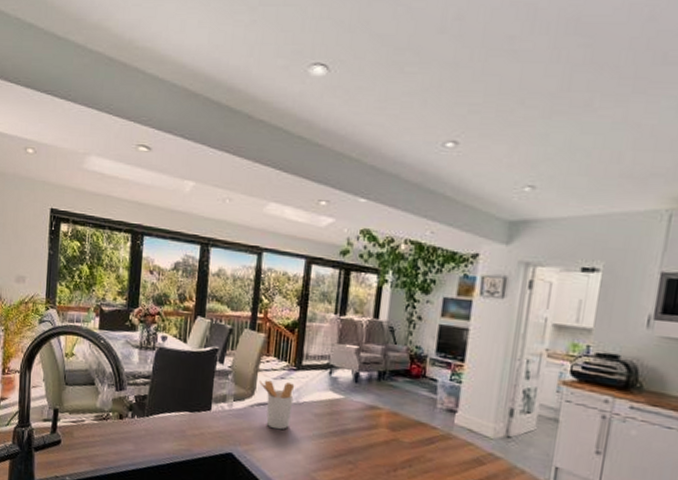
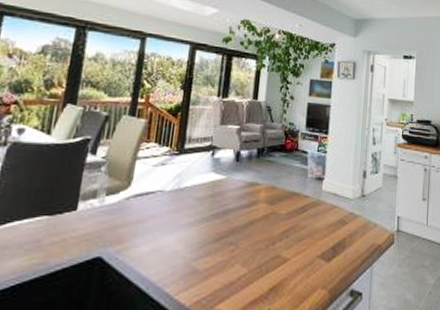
utensil holder: present [258,380,295,430] -> none [136,168,177,221]

